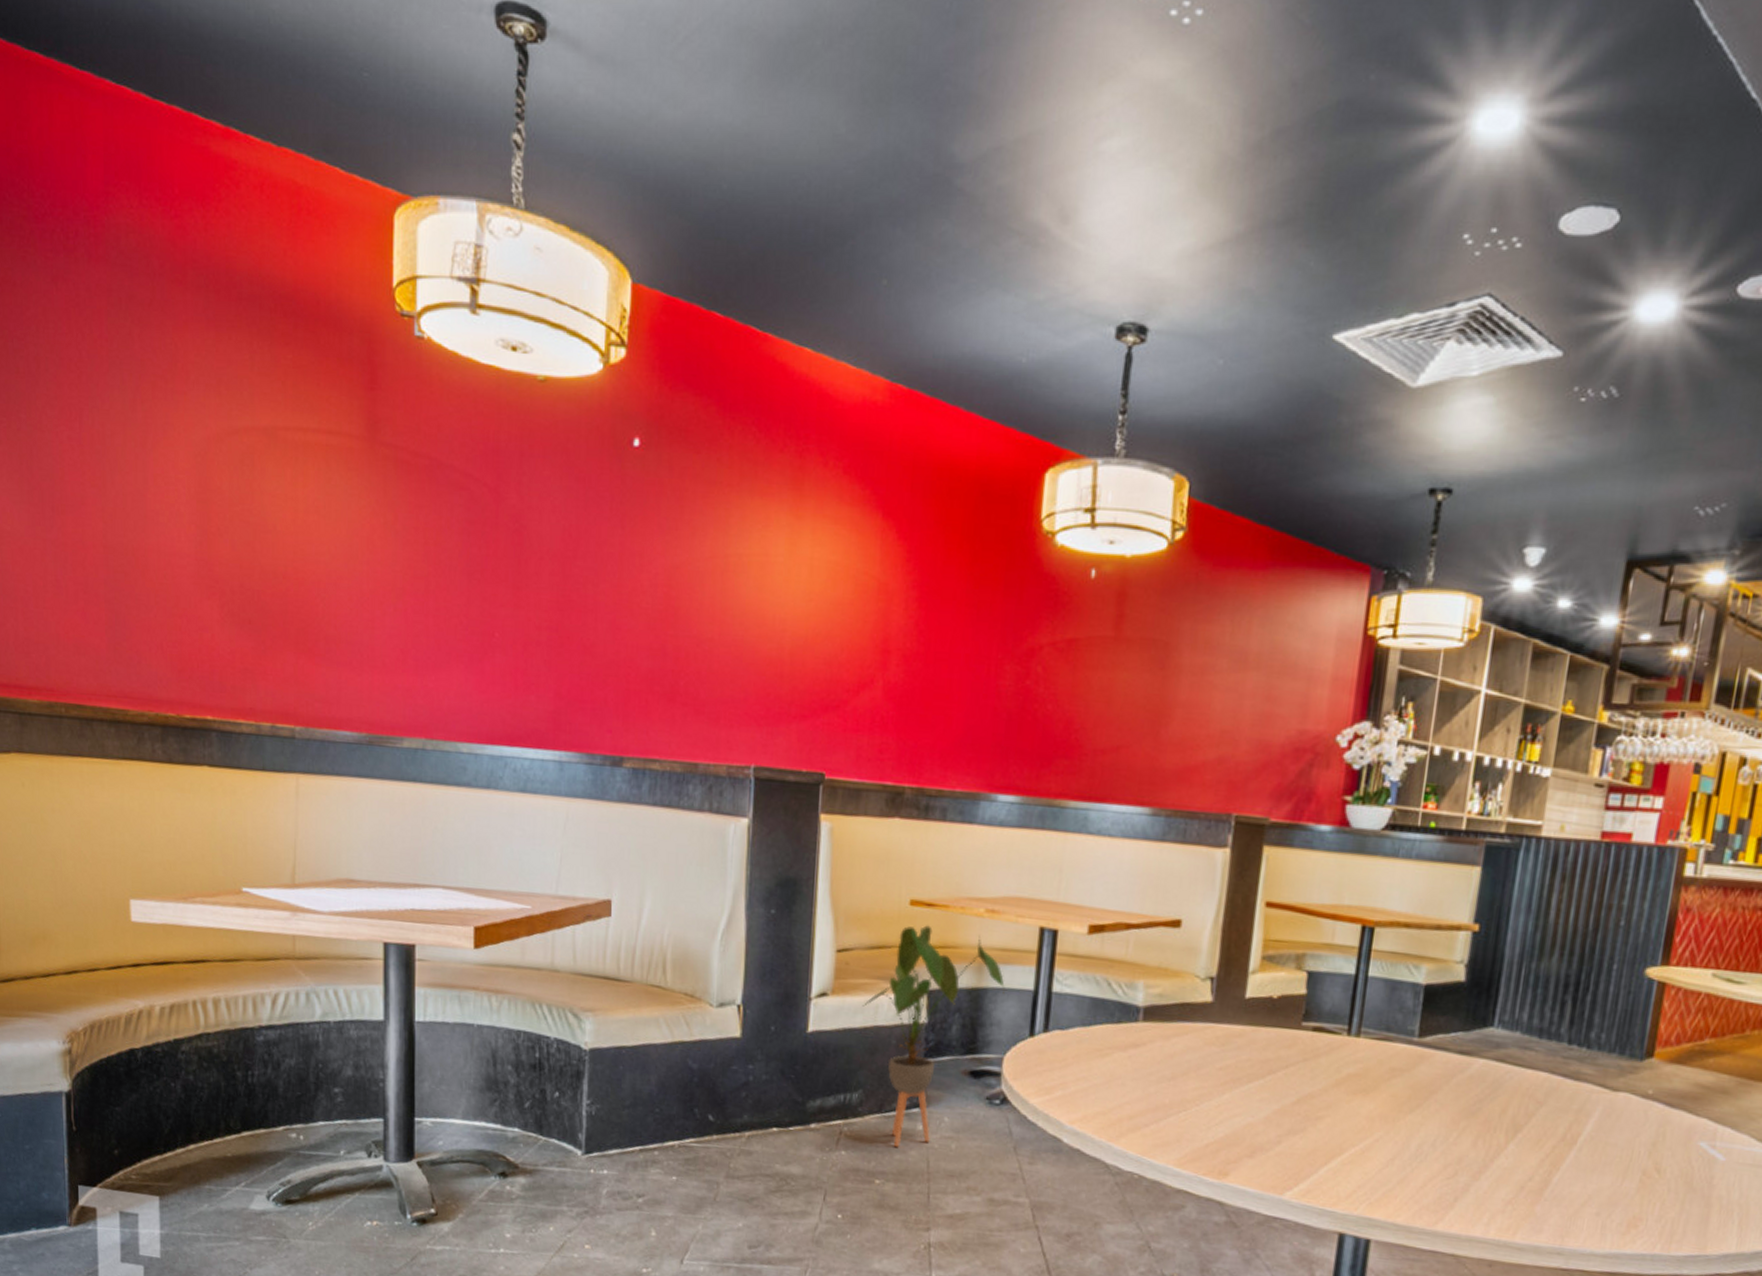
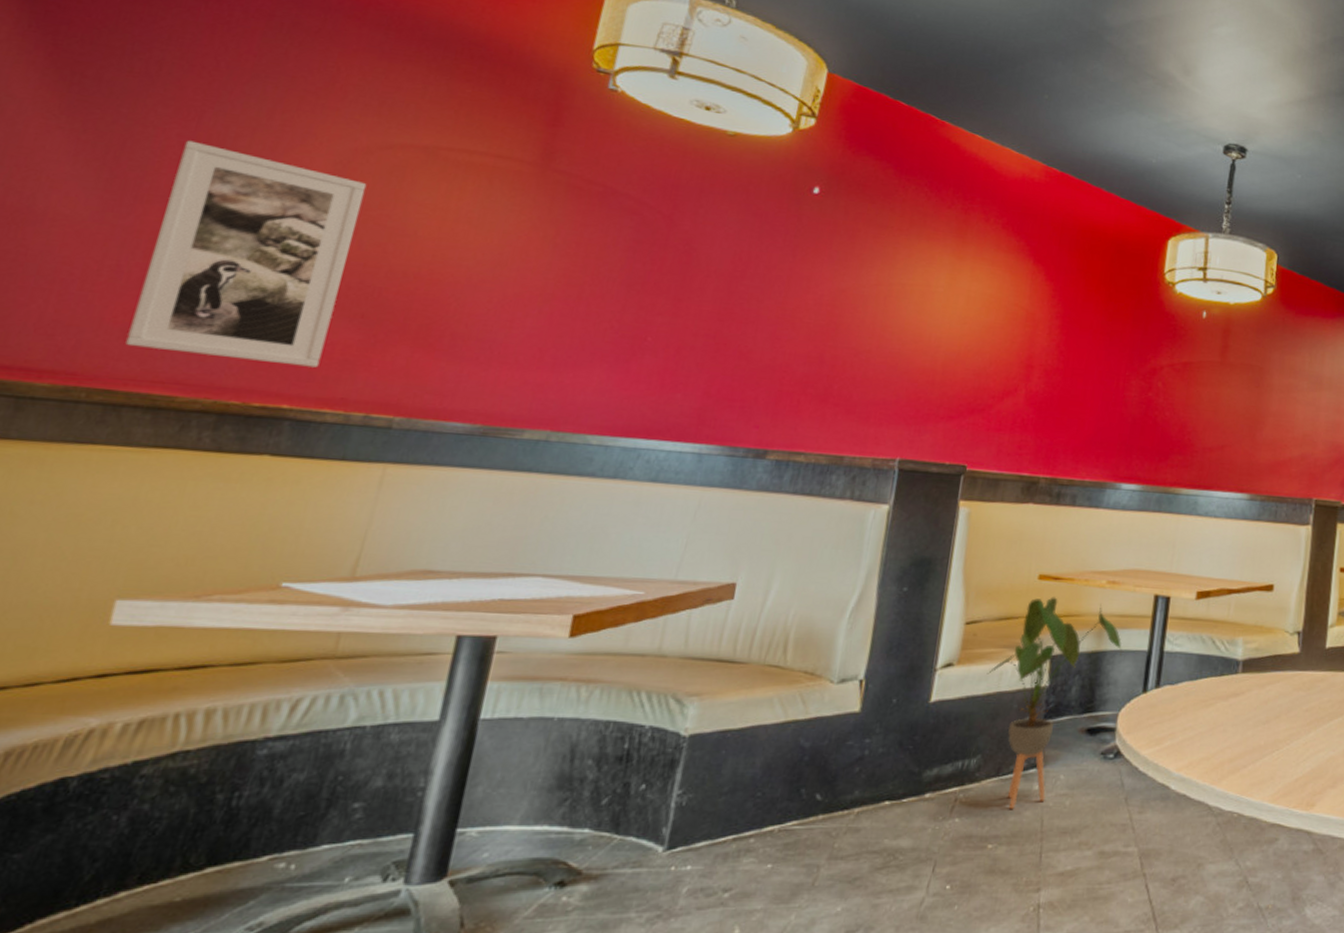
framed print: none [75,443,226,677] -> present [125,140,367,368]

